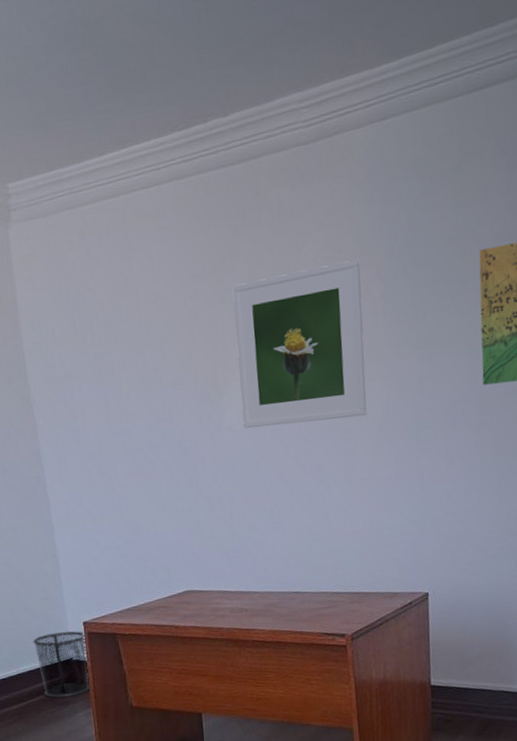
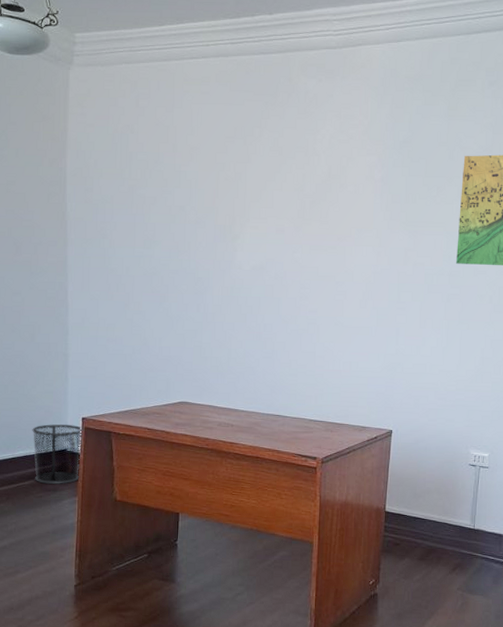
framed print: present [232,259,367,428] -> none [251,146,367,274]

